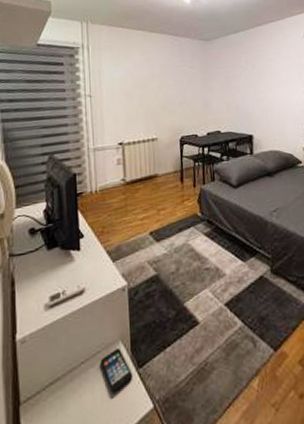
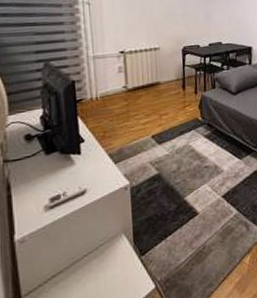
smartphone: present [100,348,133,393] -> none [103,240,136,280]

